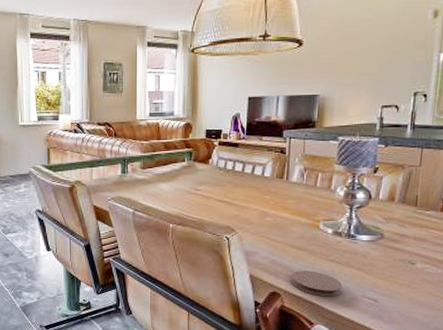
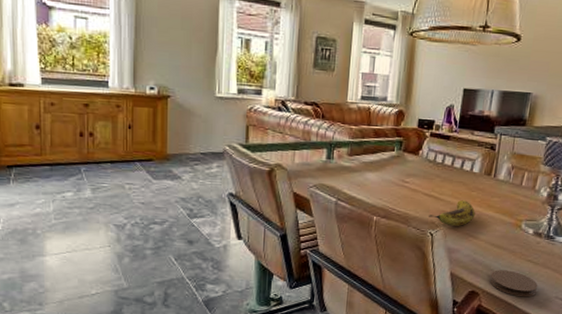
fruit: none [223,204,270,229] -> present [429,200,476,226]

